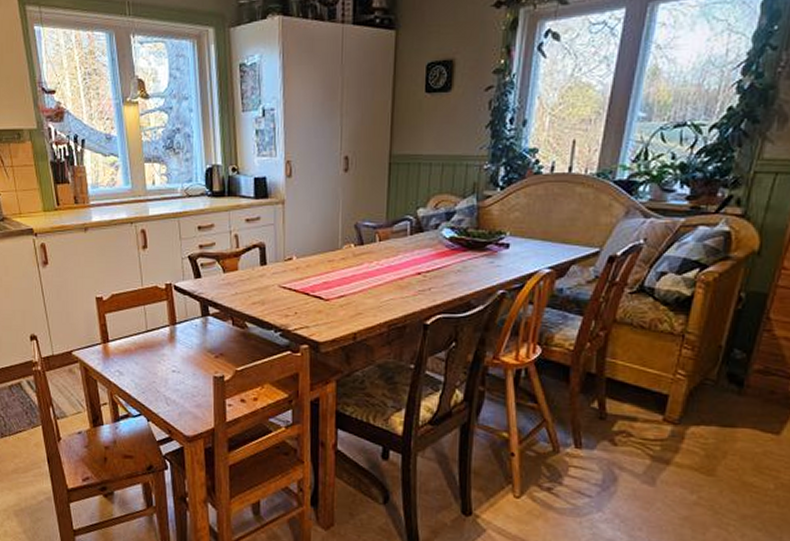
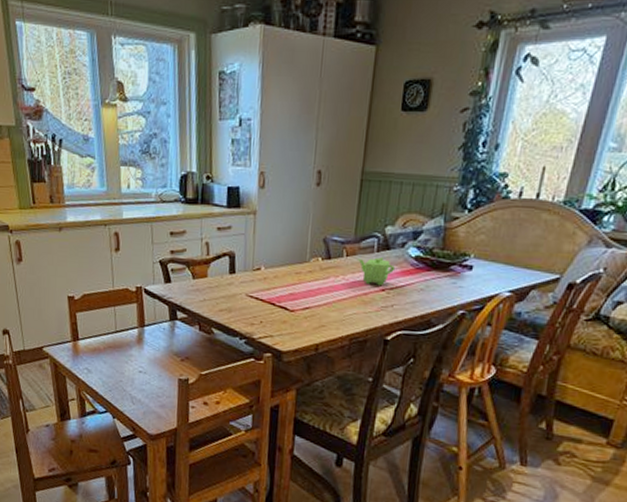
teapot: none [390,240,431,270] -> present [356,257,396,286]

